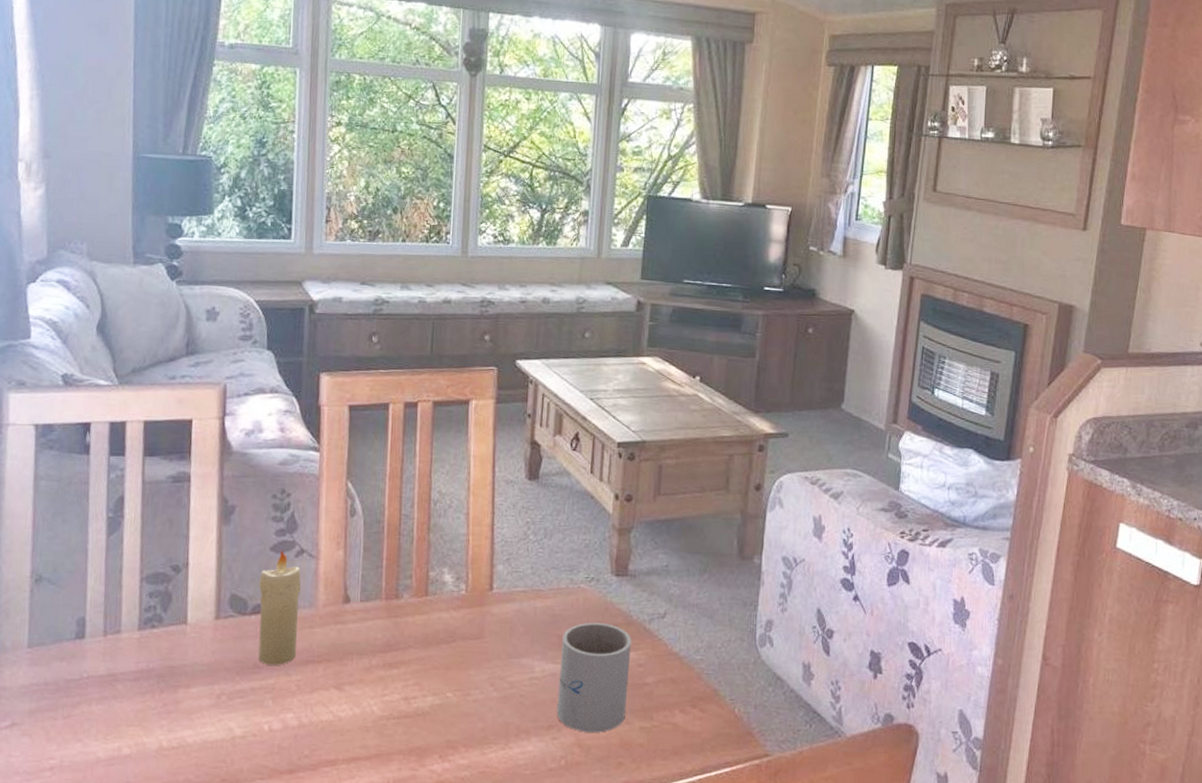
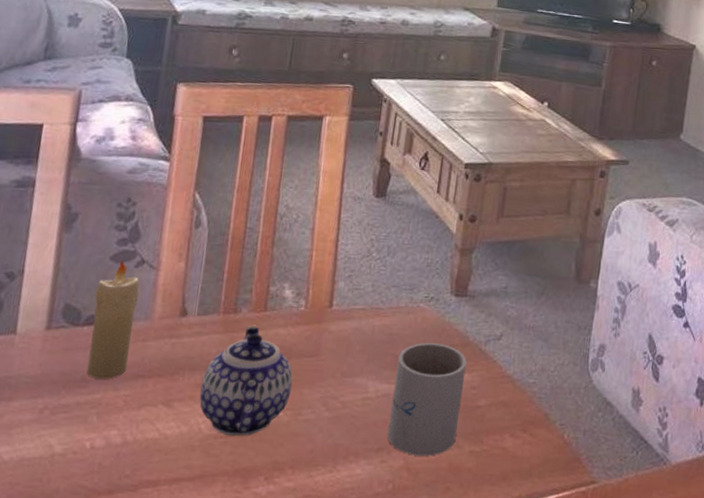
teapot: none [369,609,459,717] -> present [199,325,293,437]

